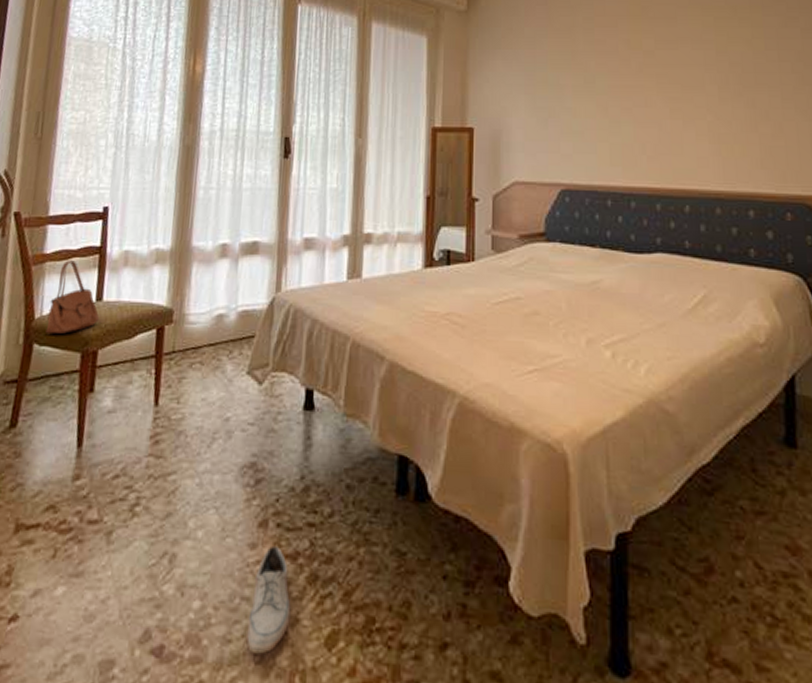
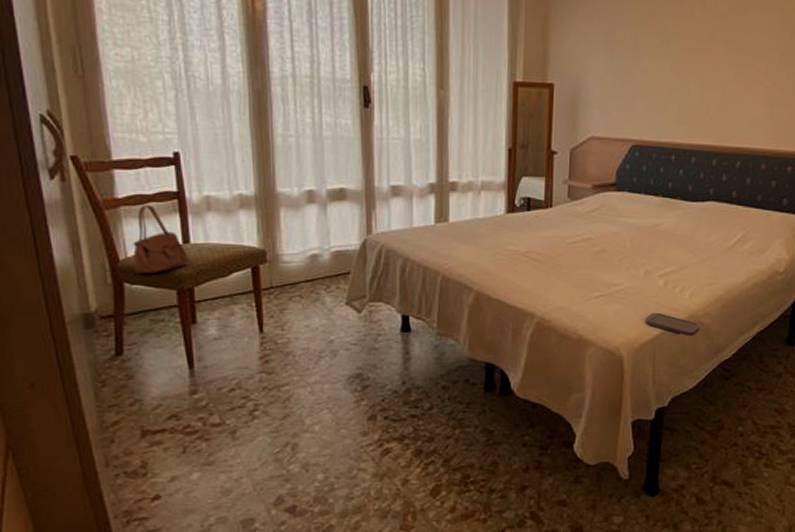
shoe: present [246,545,291,654] -> none [366,432,401,505]
mobile phone: none [591,394,665,430] -> present [644,312,701,337]

